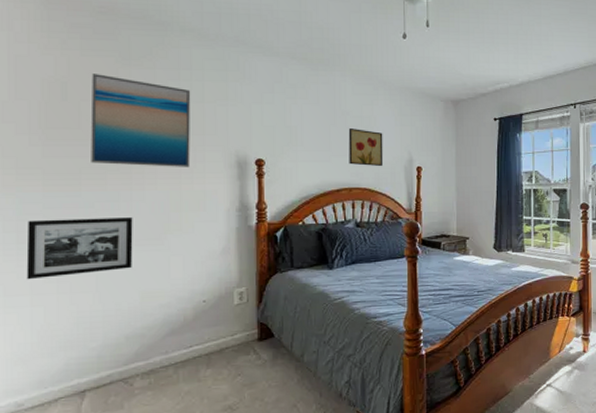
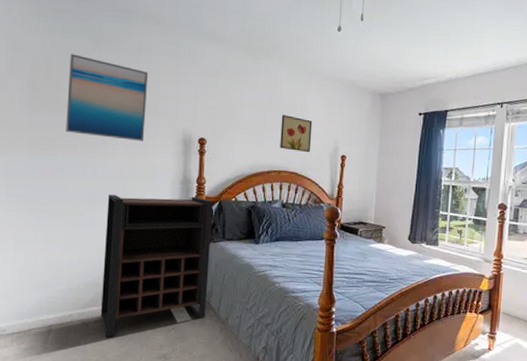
picture frame: present [26,217,133,280] -> none [13,177,96,228]
shelving unit: none [147,224,278,395] -> present [100,194,214,337]

